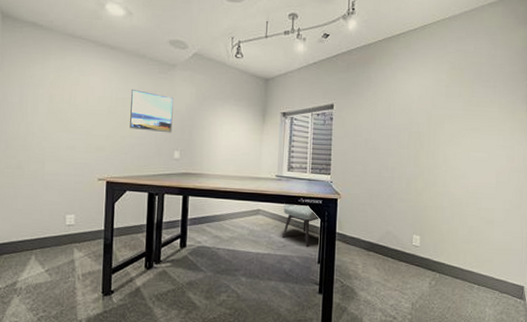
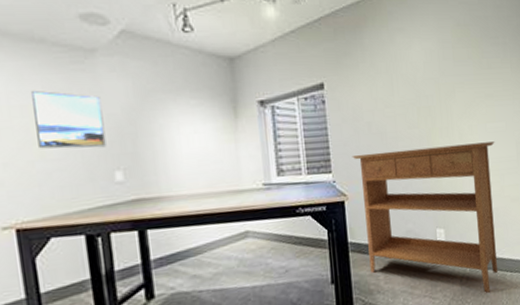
chair: present [282,203,320,248] -> none [279,217,326,268]
console table: none [348,163,476,299] -> present [352,141,498,293]

